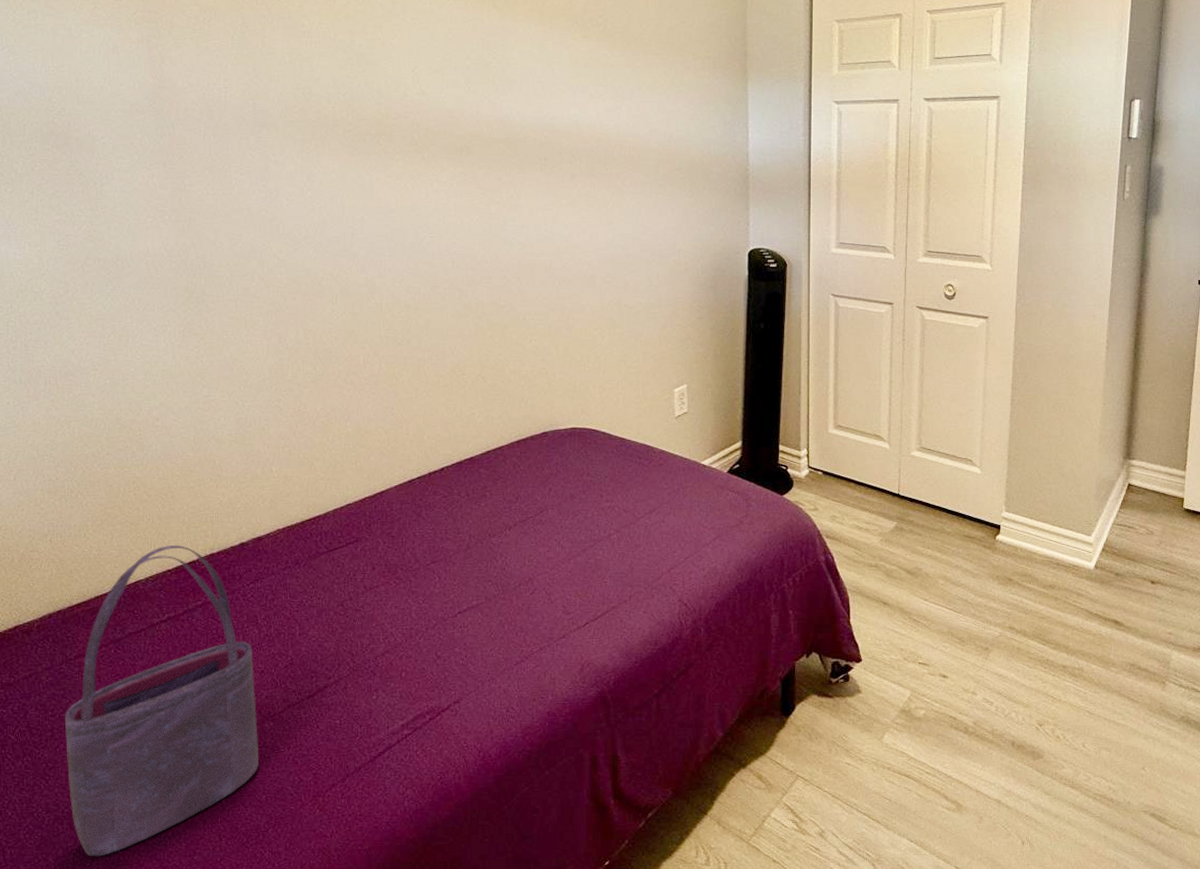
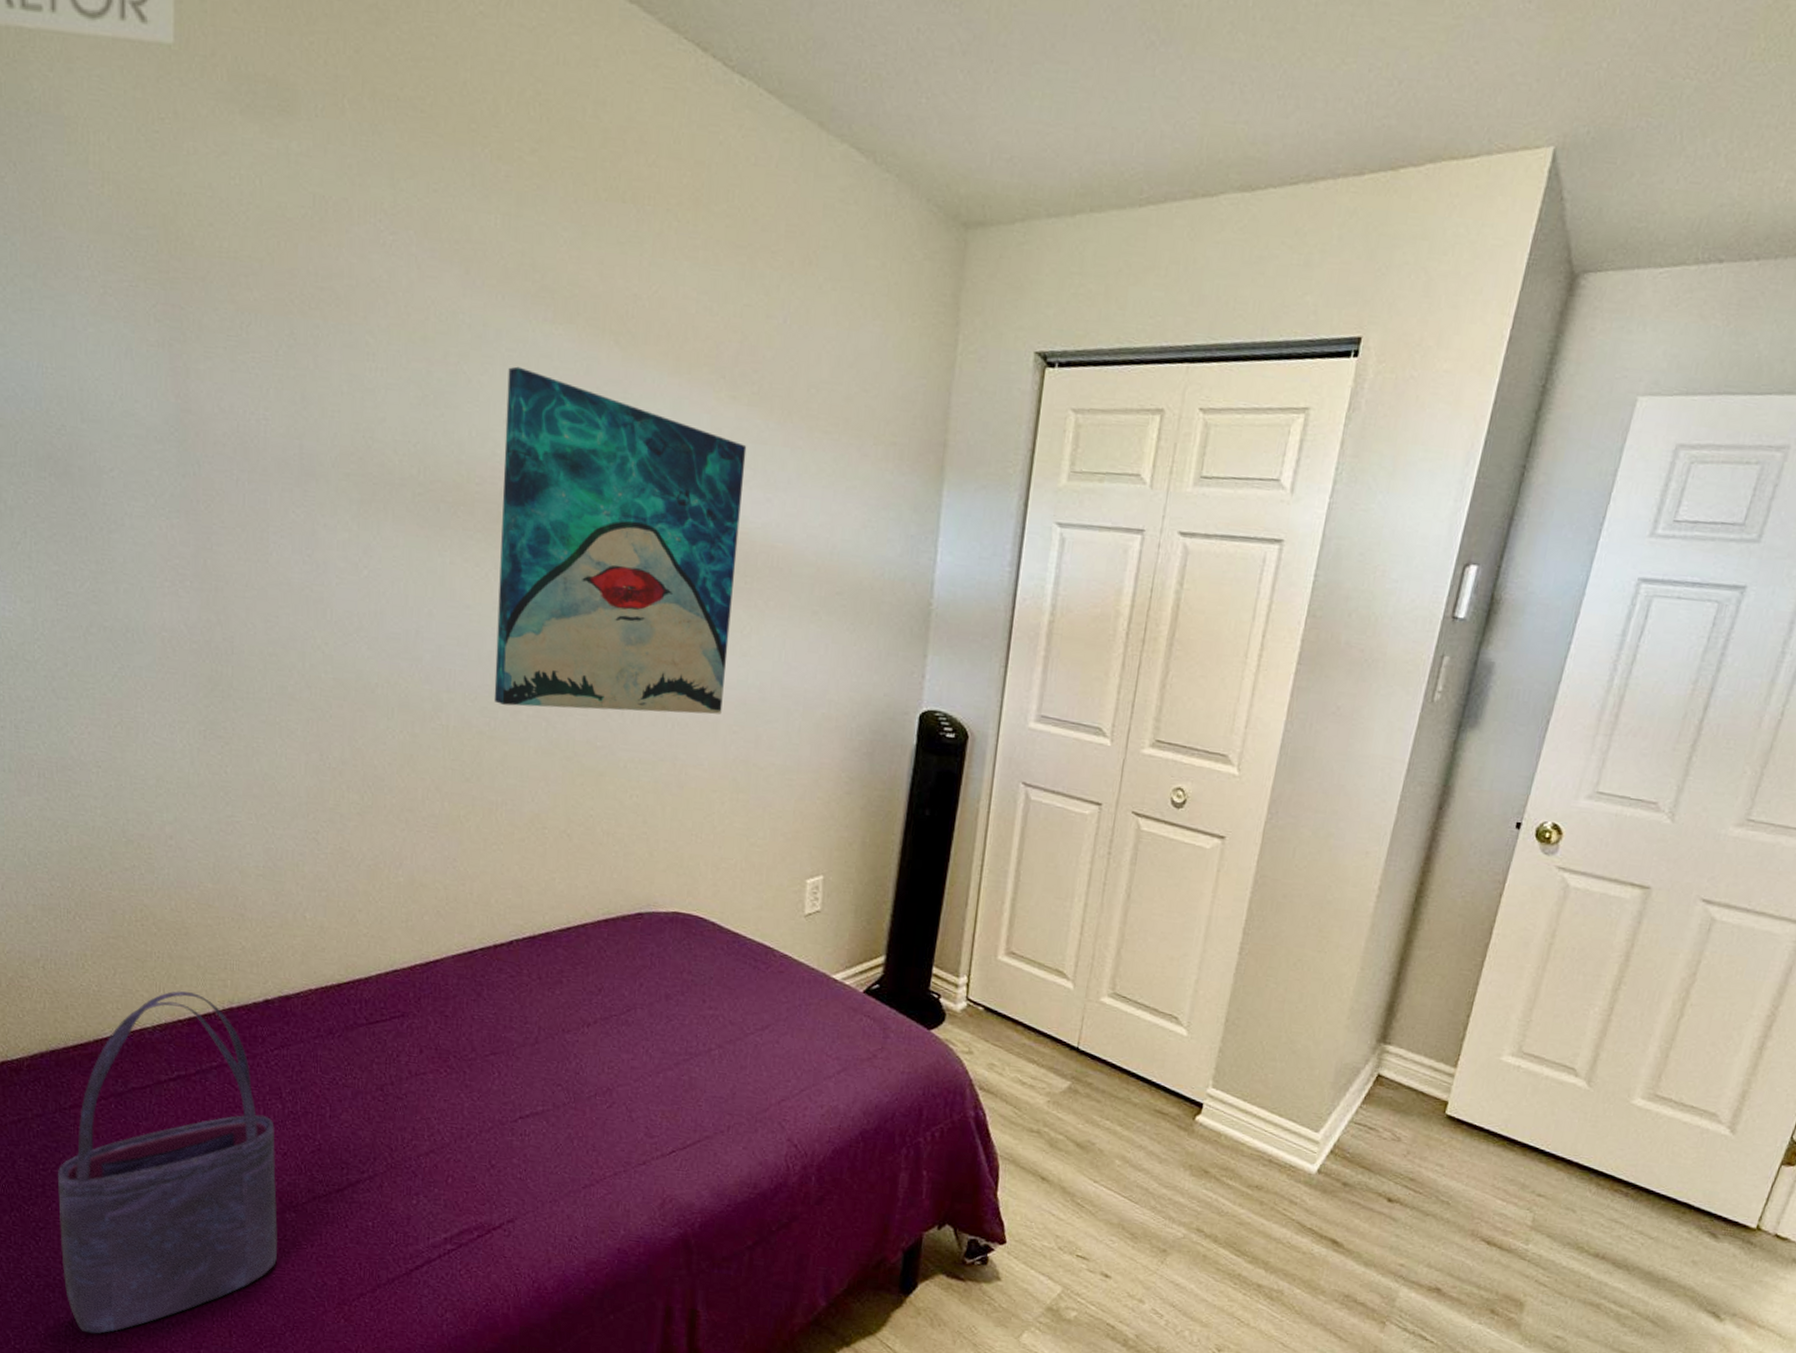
wall art: none [413,30,599,282] -> present [494,366,747,715]

